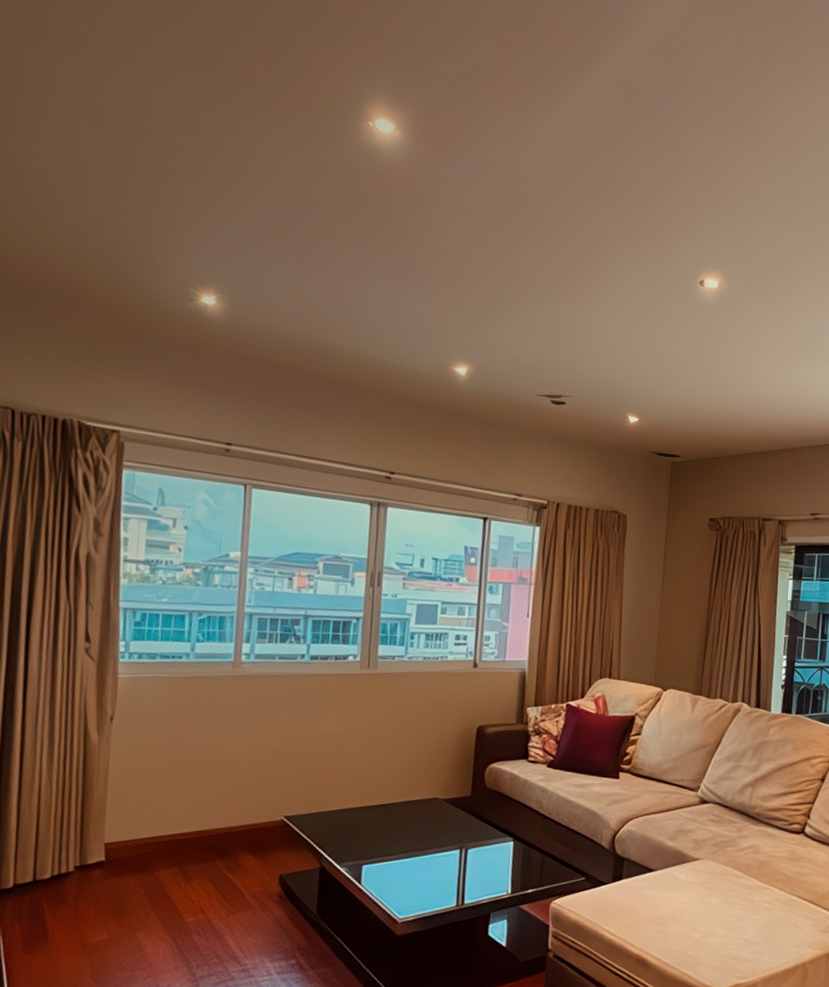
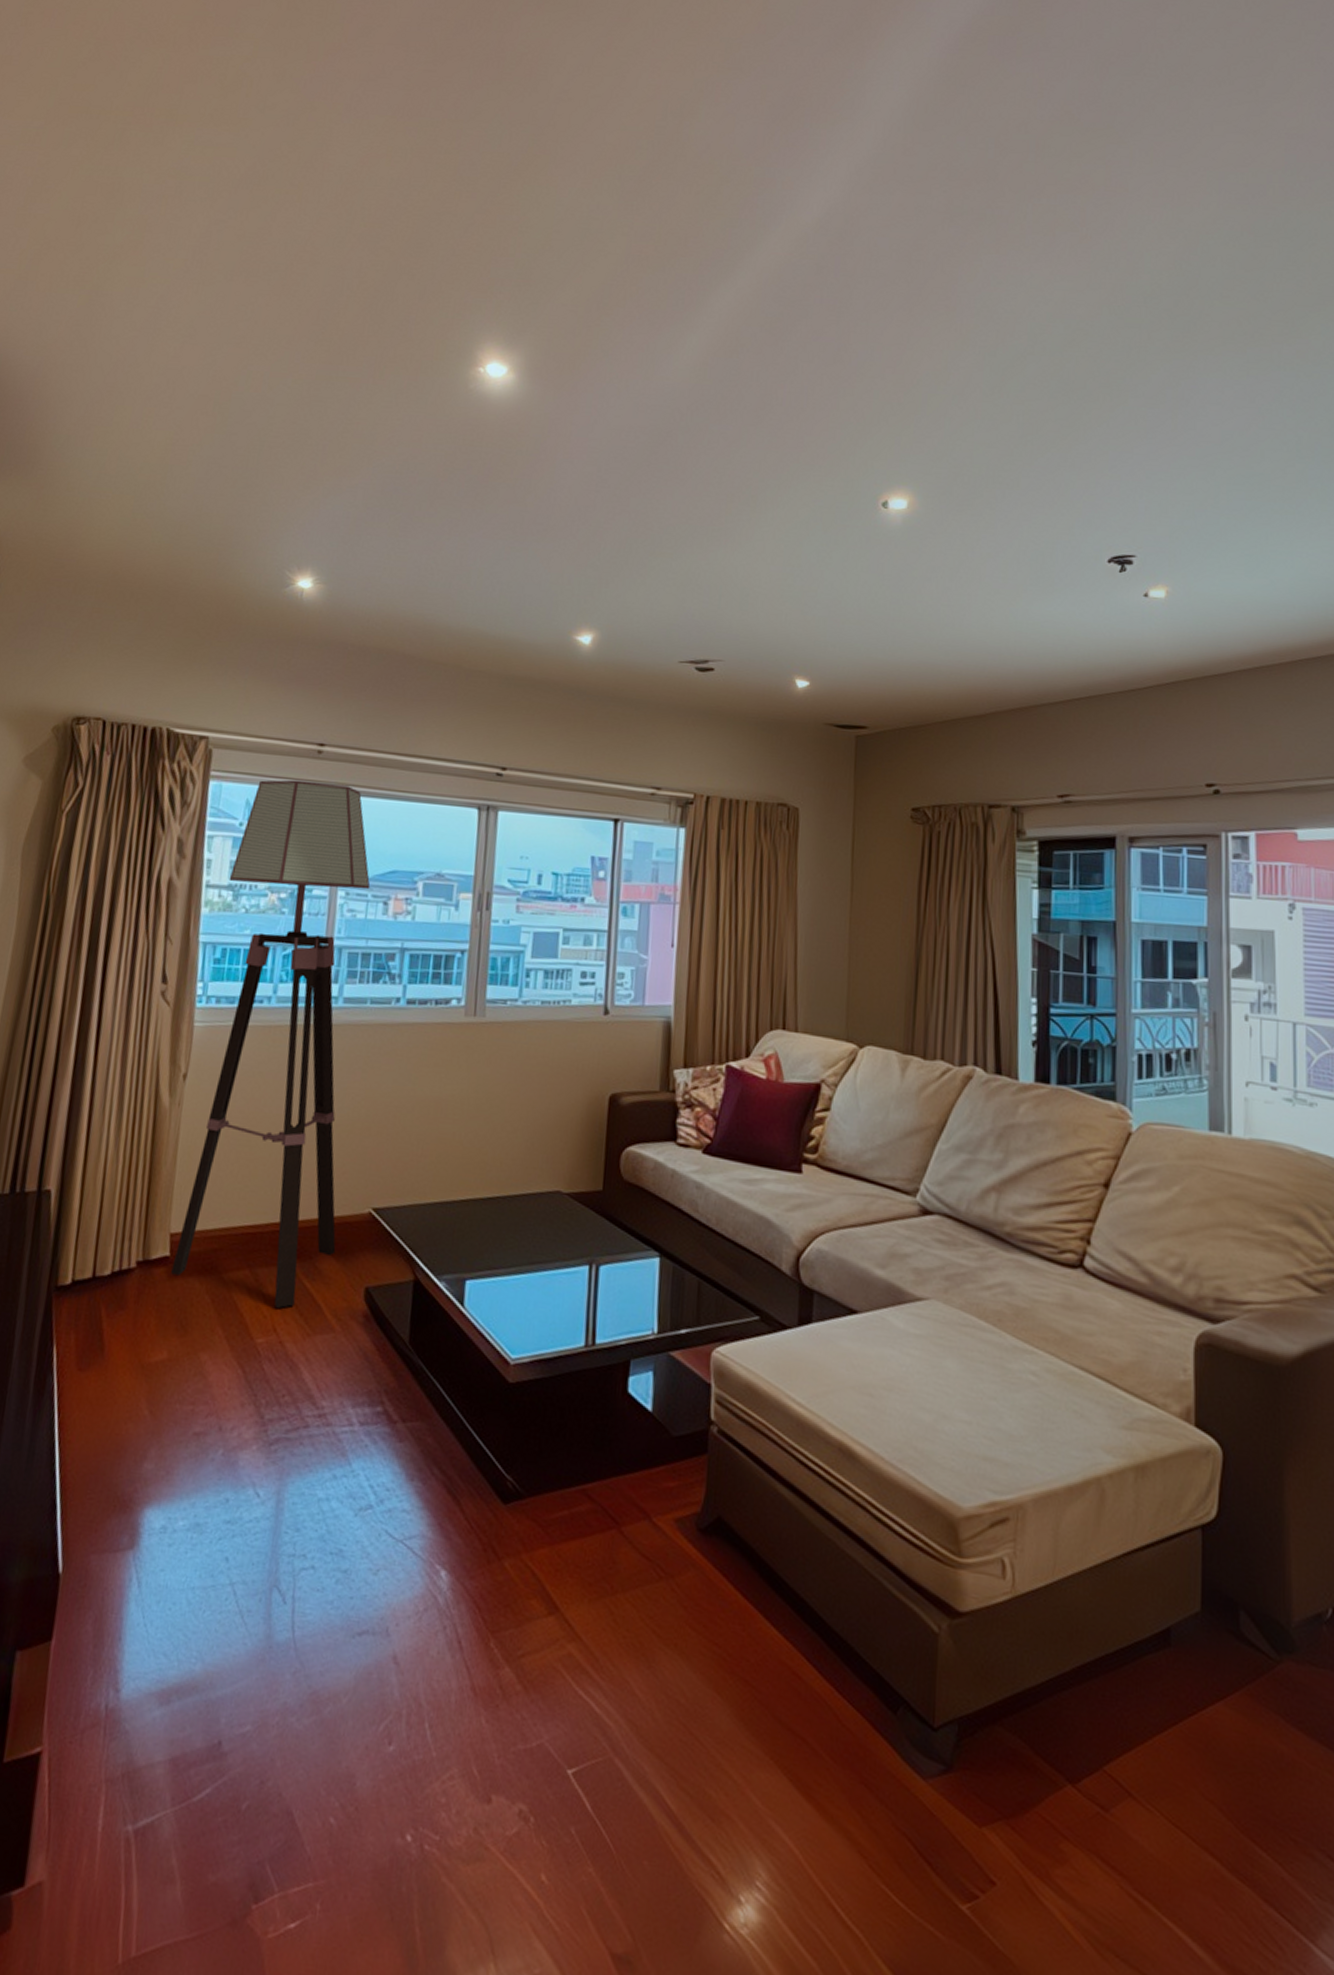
floor lamp: none [107,472,277,894] -> present [171,779,371,1308]

